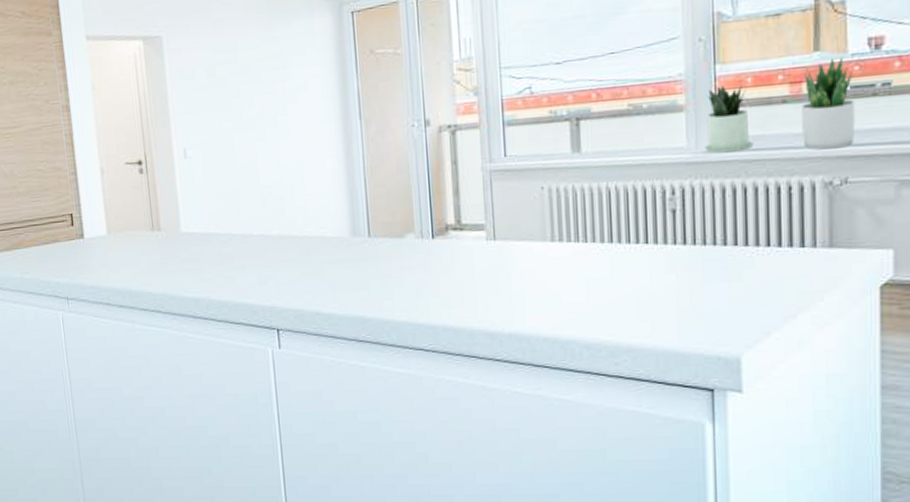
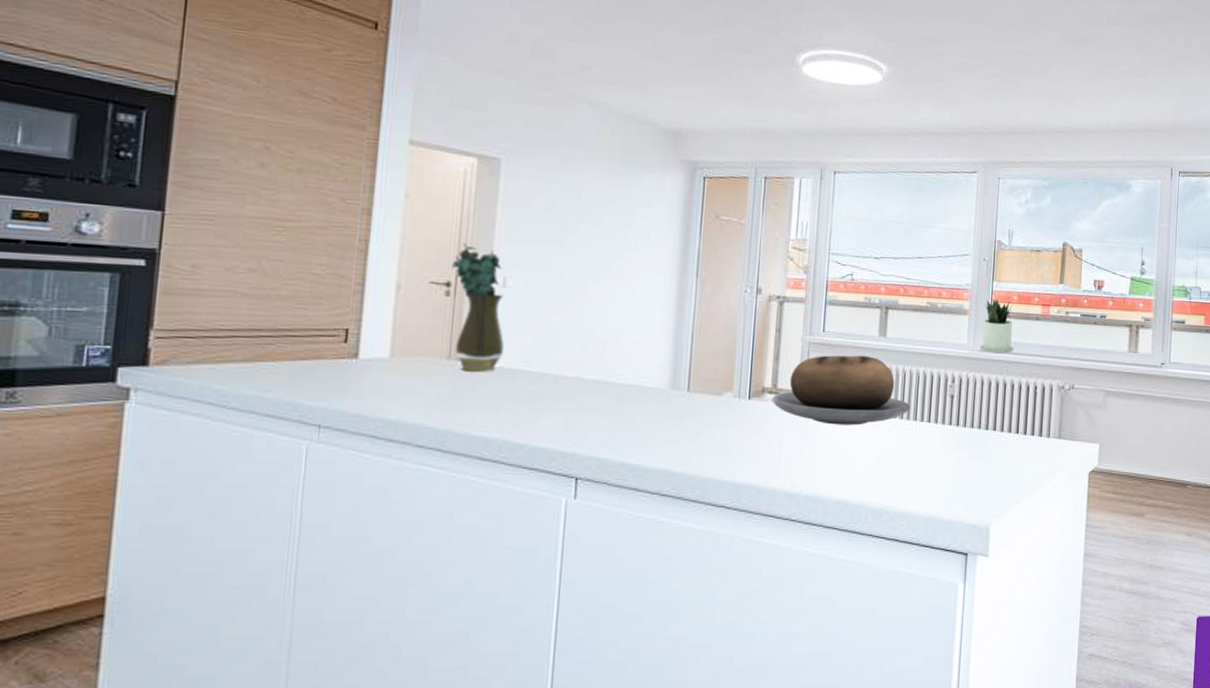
vase: none [139,122,196,240] -> present [451,243,505,373]
bread: none [457,176,622,257] -> present [772,355,911,426]
planter: present [802,58,856,151] -> none [1047,291,1083,362]

